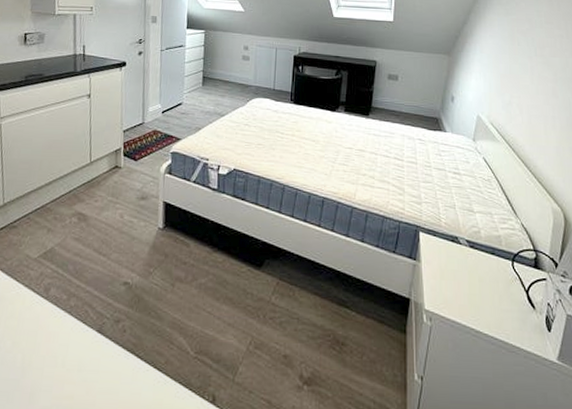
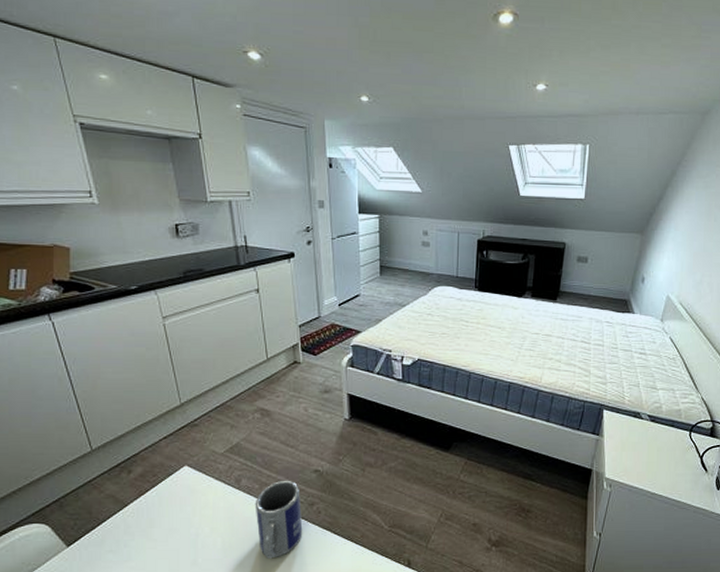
mug: none [59,291,107,383] -> present [255,480,303,559]

